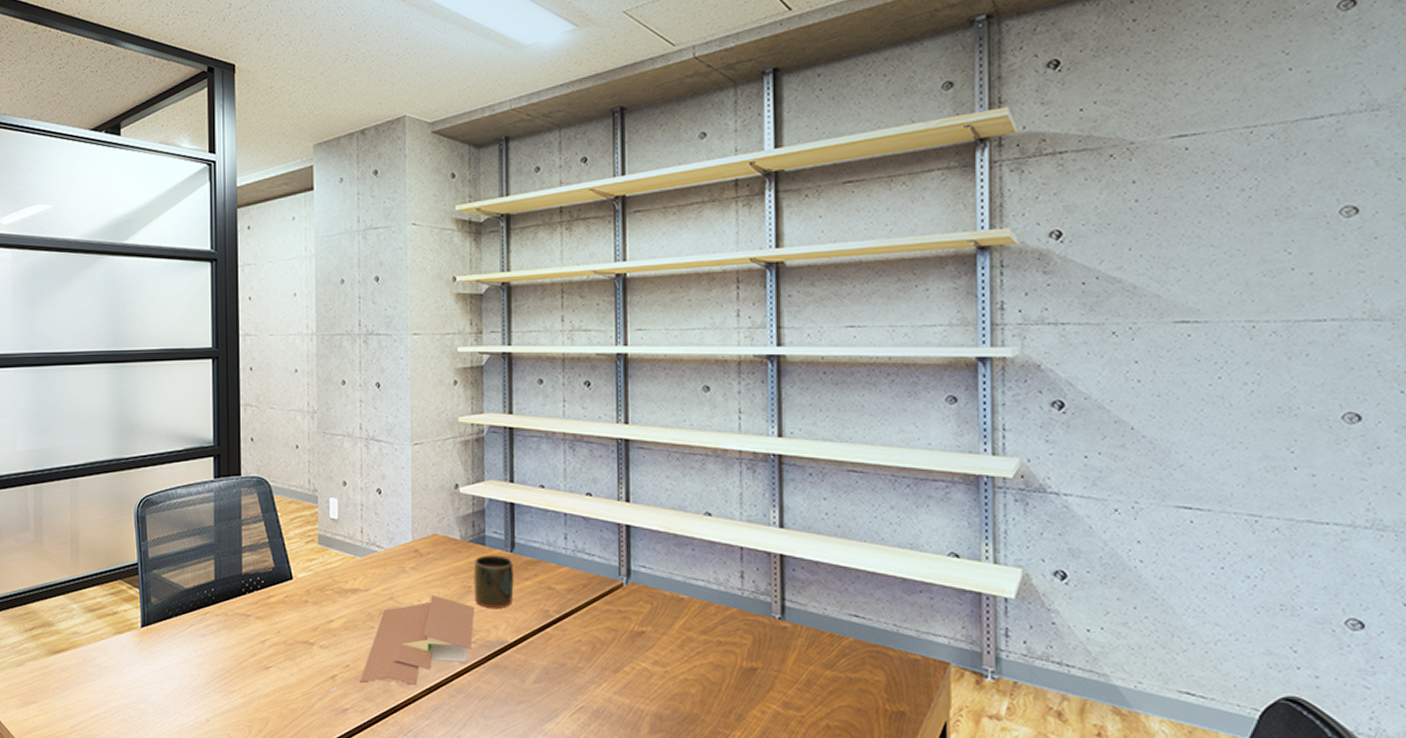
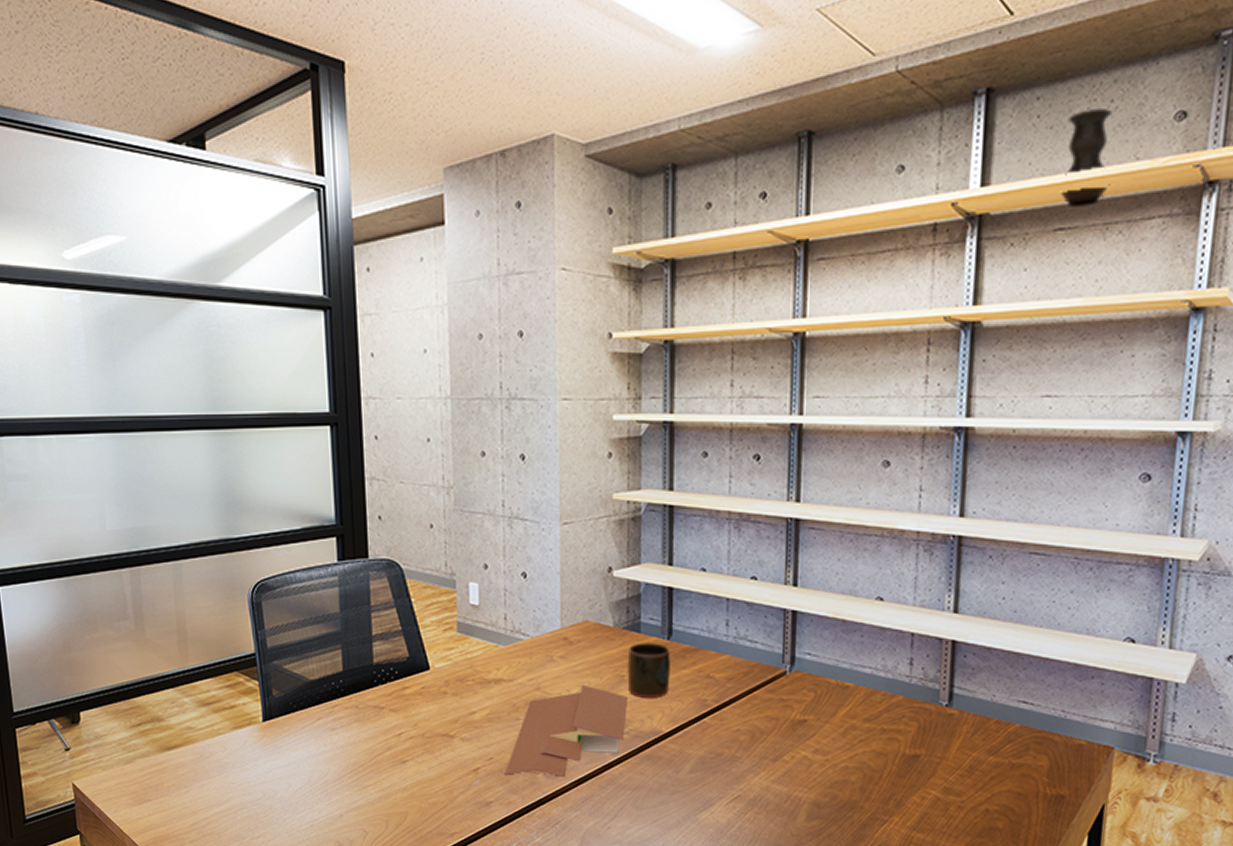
vase: none [846,82,889,163] -> present [1060,109,1113,207]

